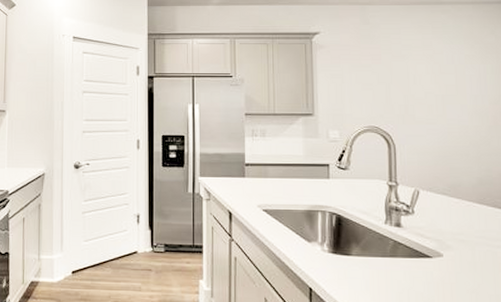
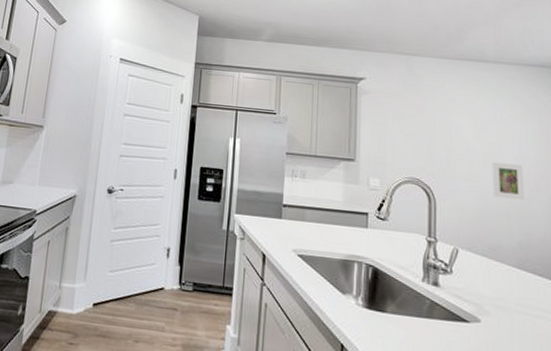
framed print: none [450,103,484,138] -> present [492,162,524,201]

